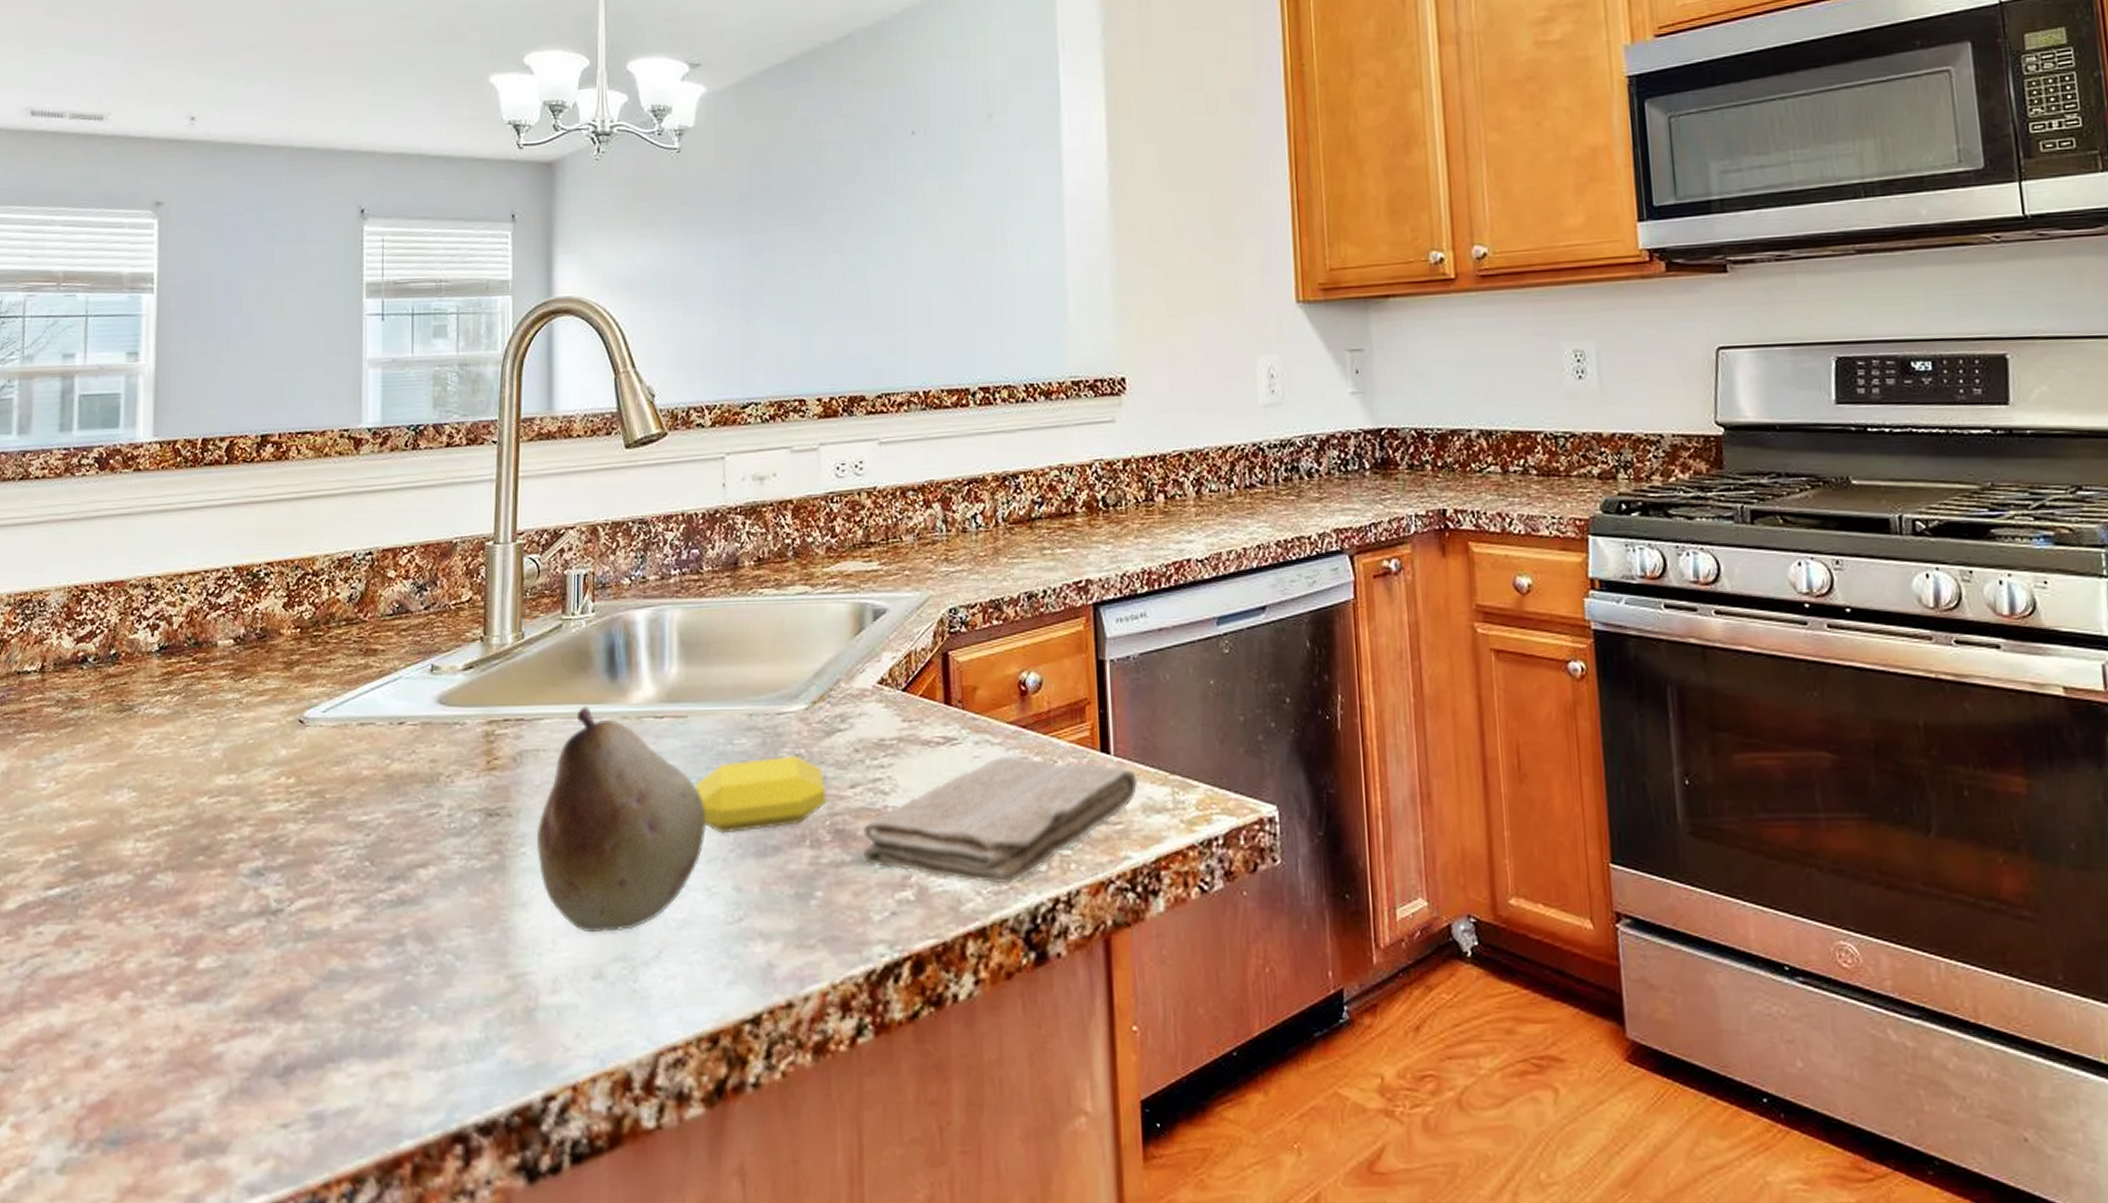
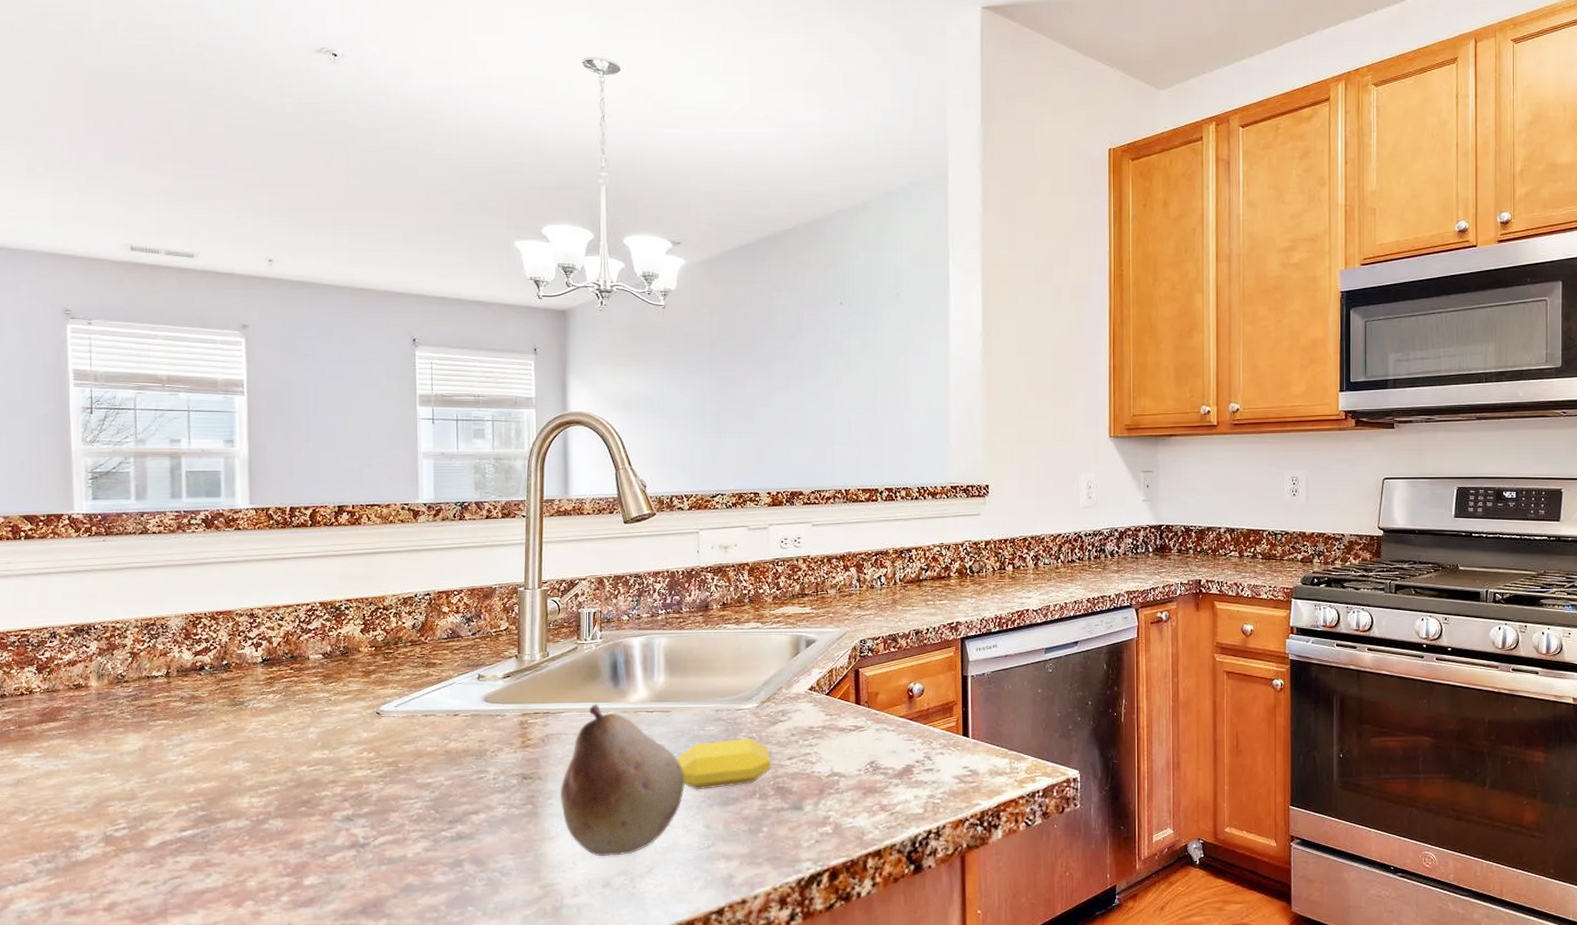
washcloth: present [863,755,1139,884] -> none [797,738,988,822]

